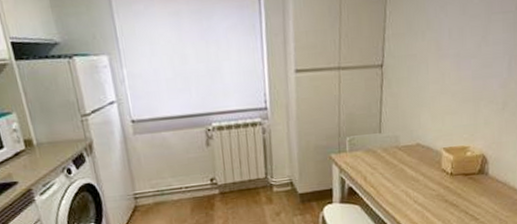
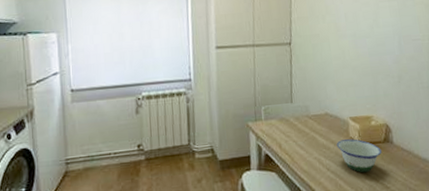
bowl: none [426,170,474,205] -> present [336,139,382,173]

